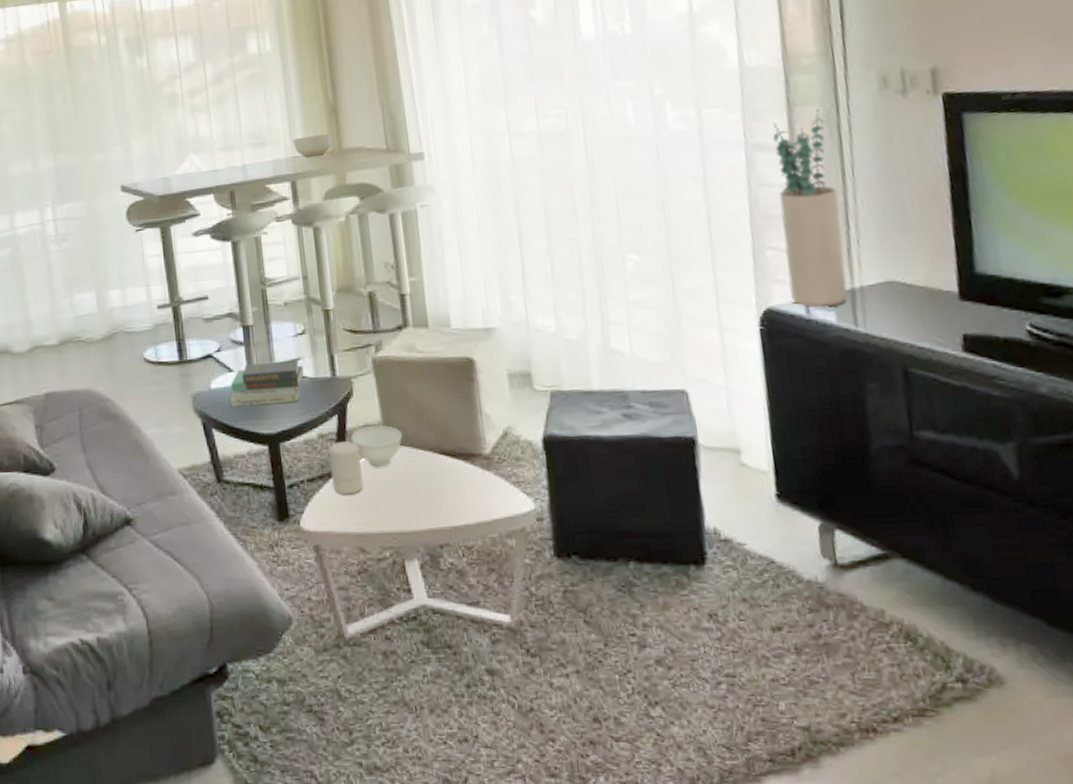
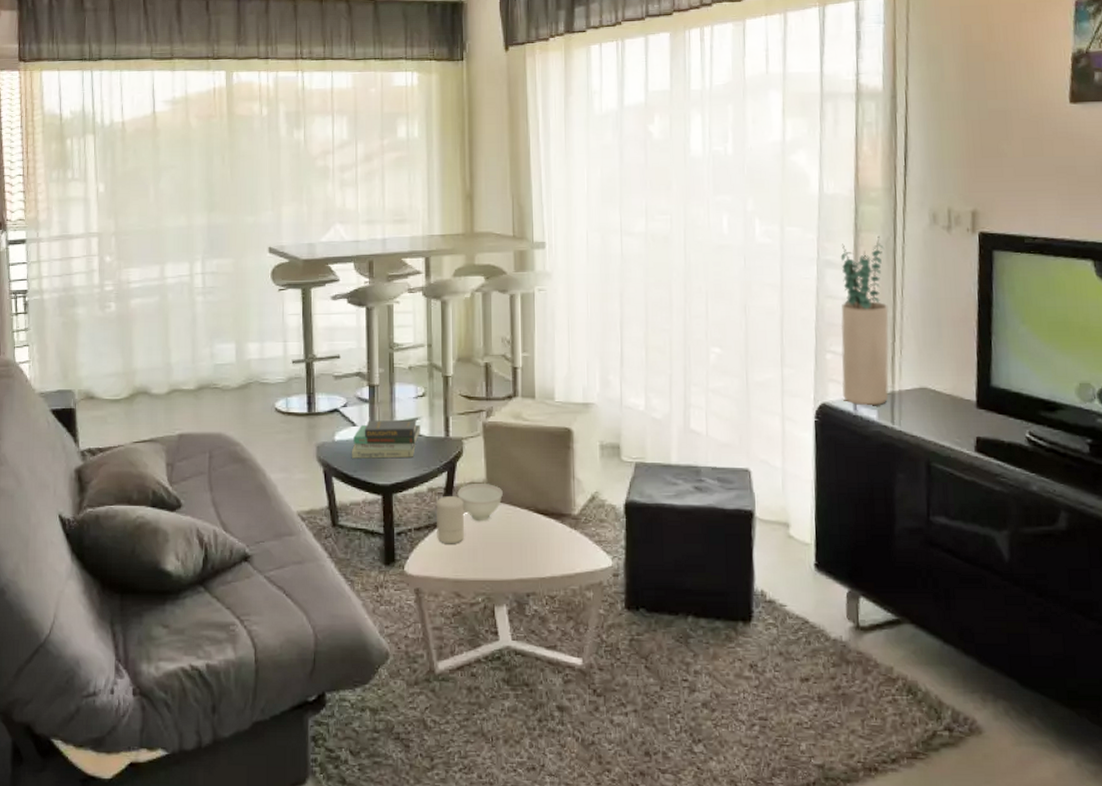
bowl: present [292,134,332,159] -> none [430,217,465,238]

